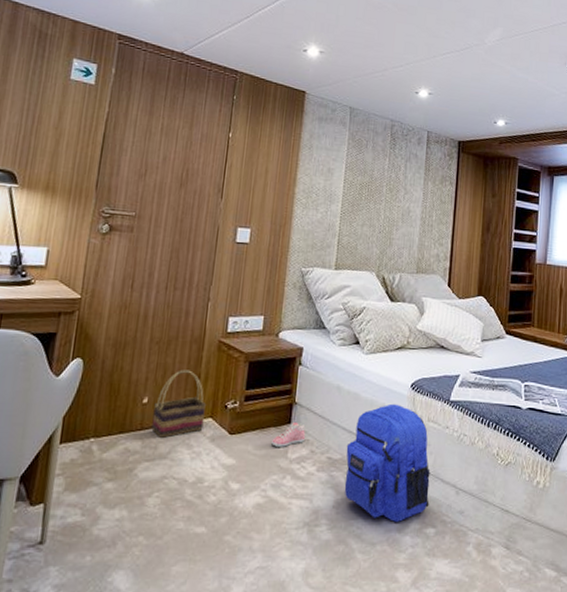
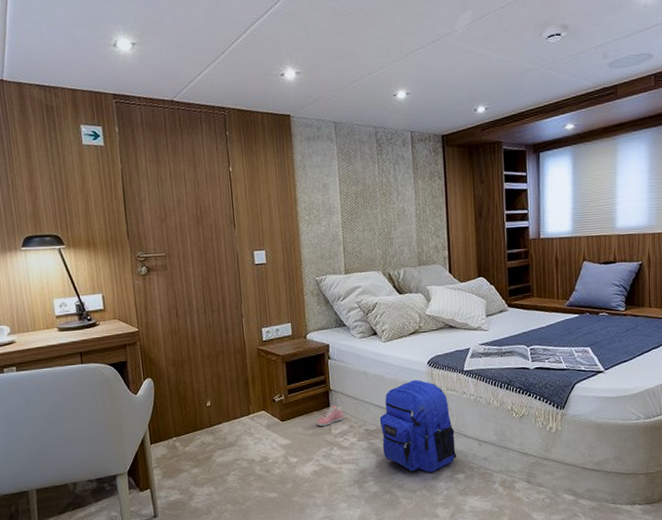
basket: present [151,369,207,438] -> none [216,375,259,431]

